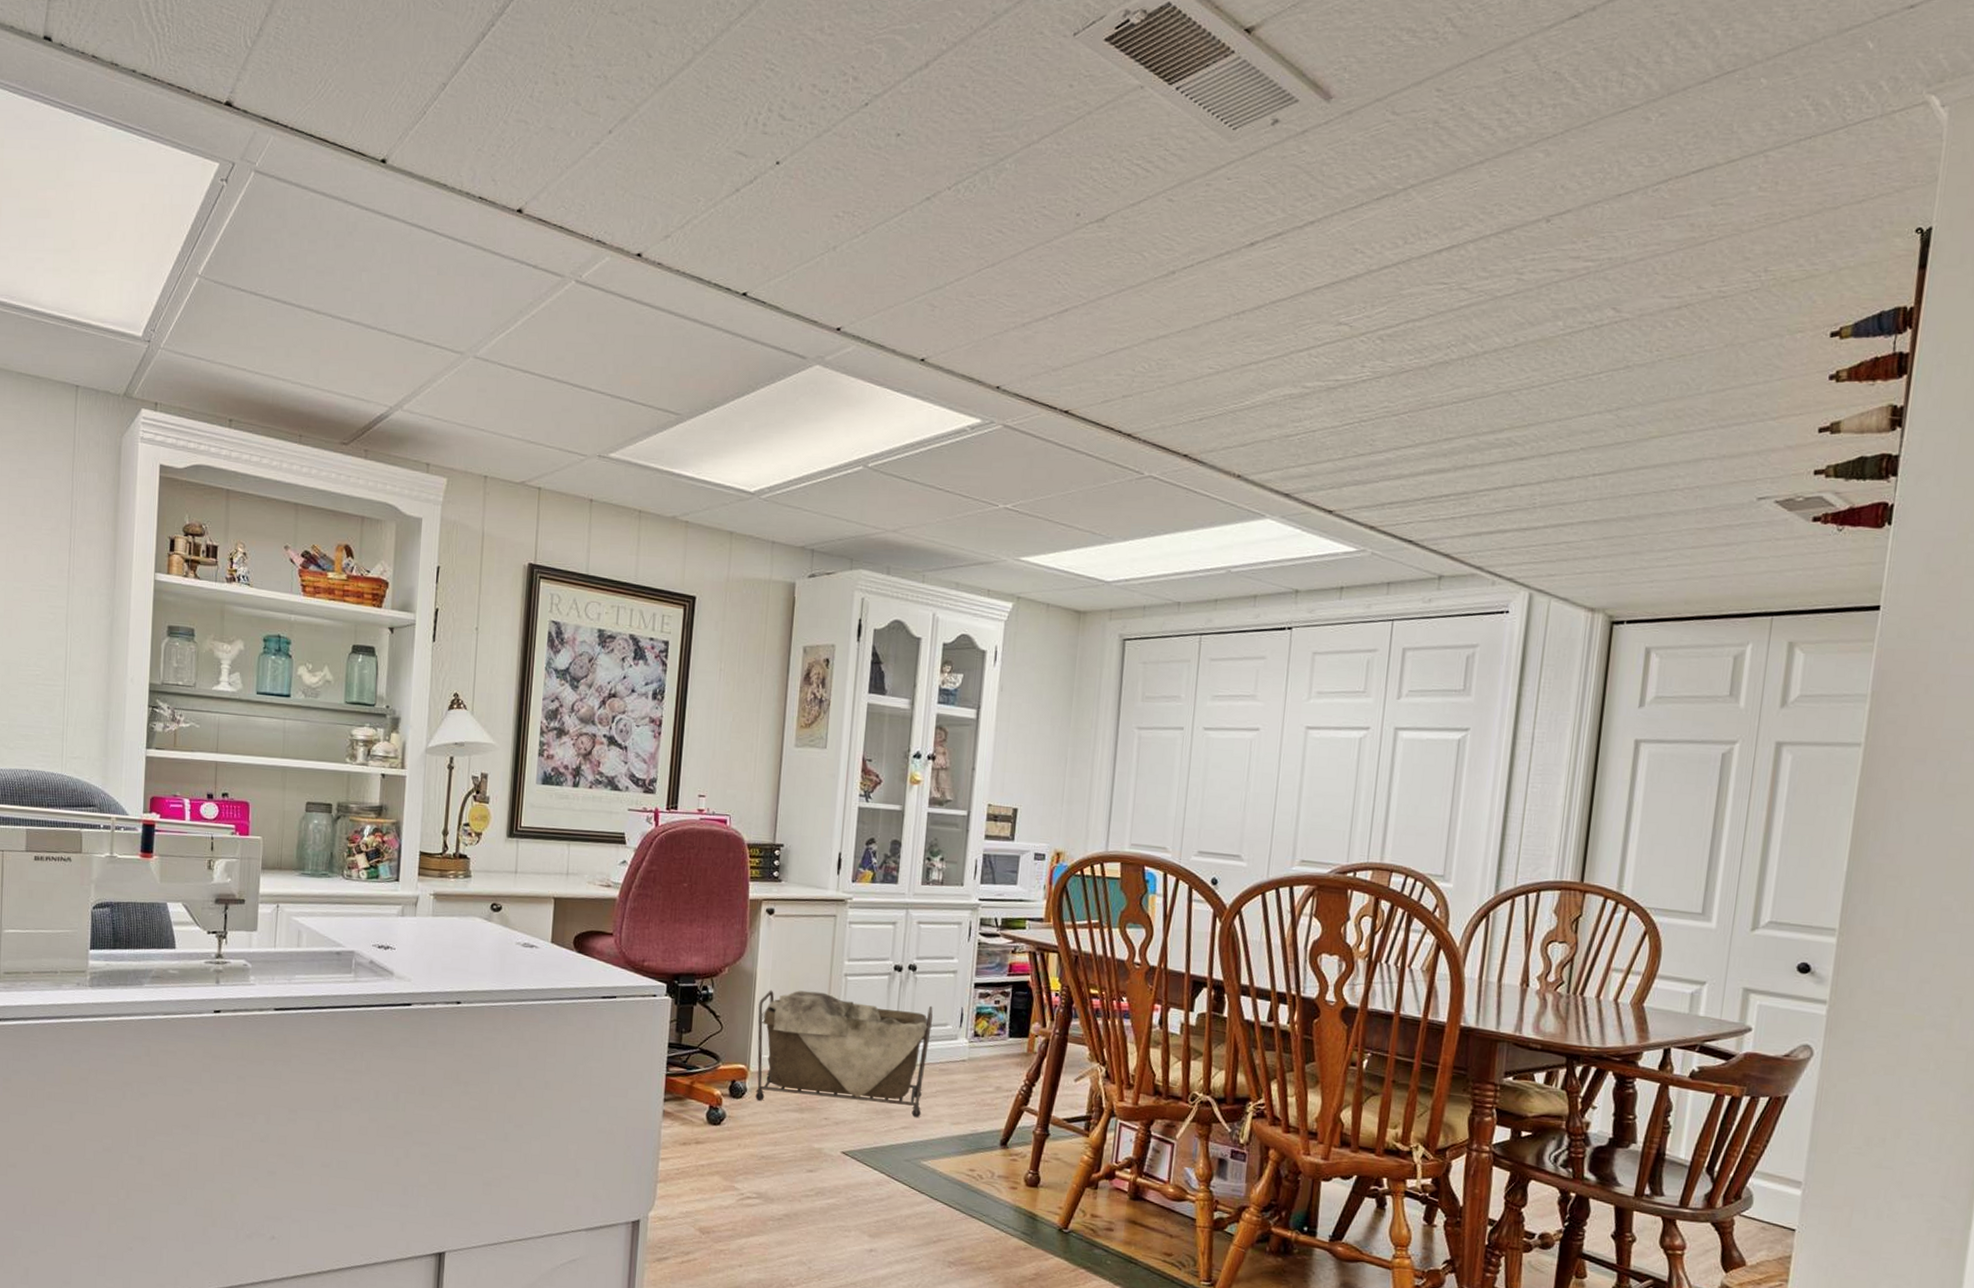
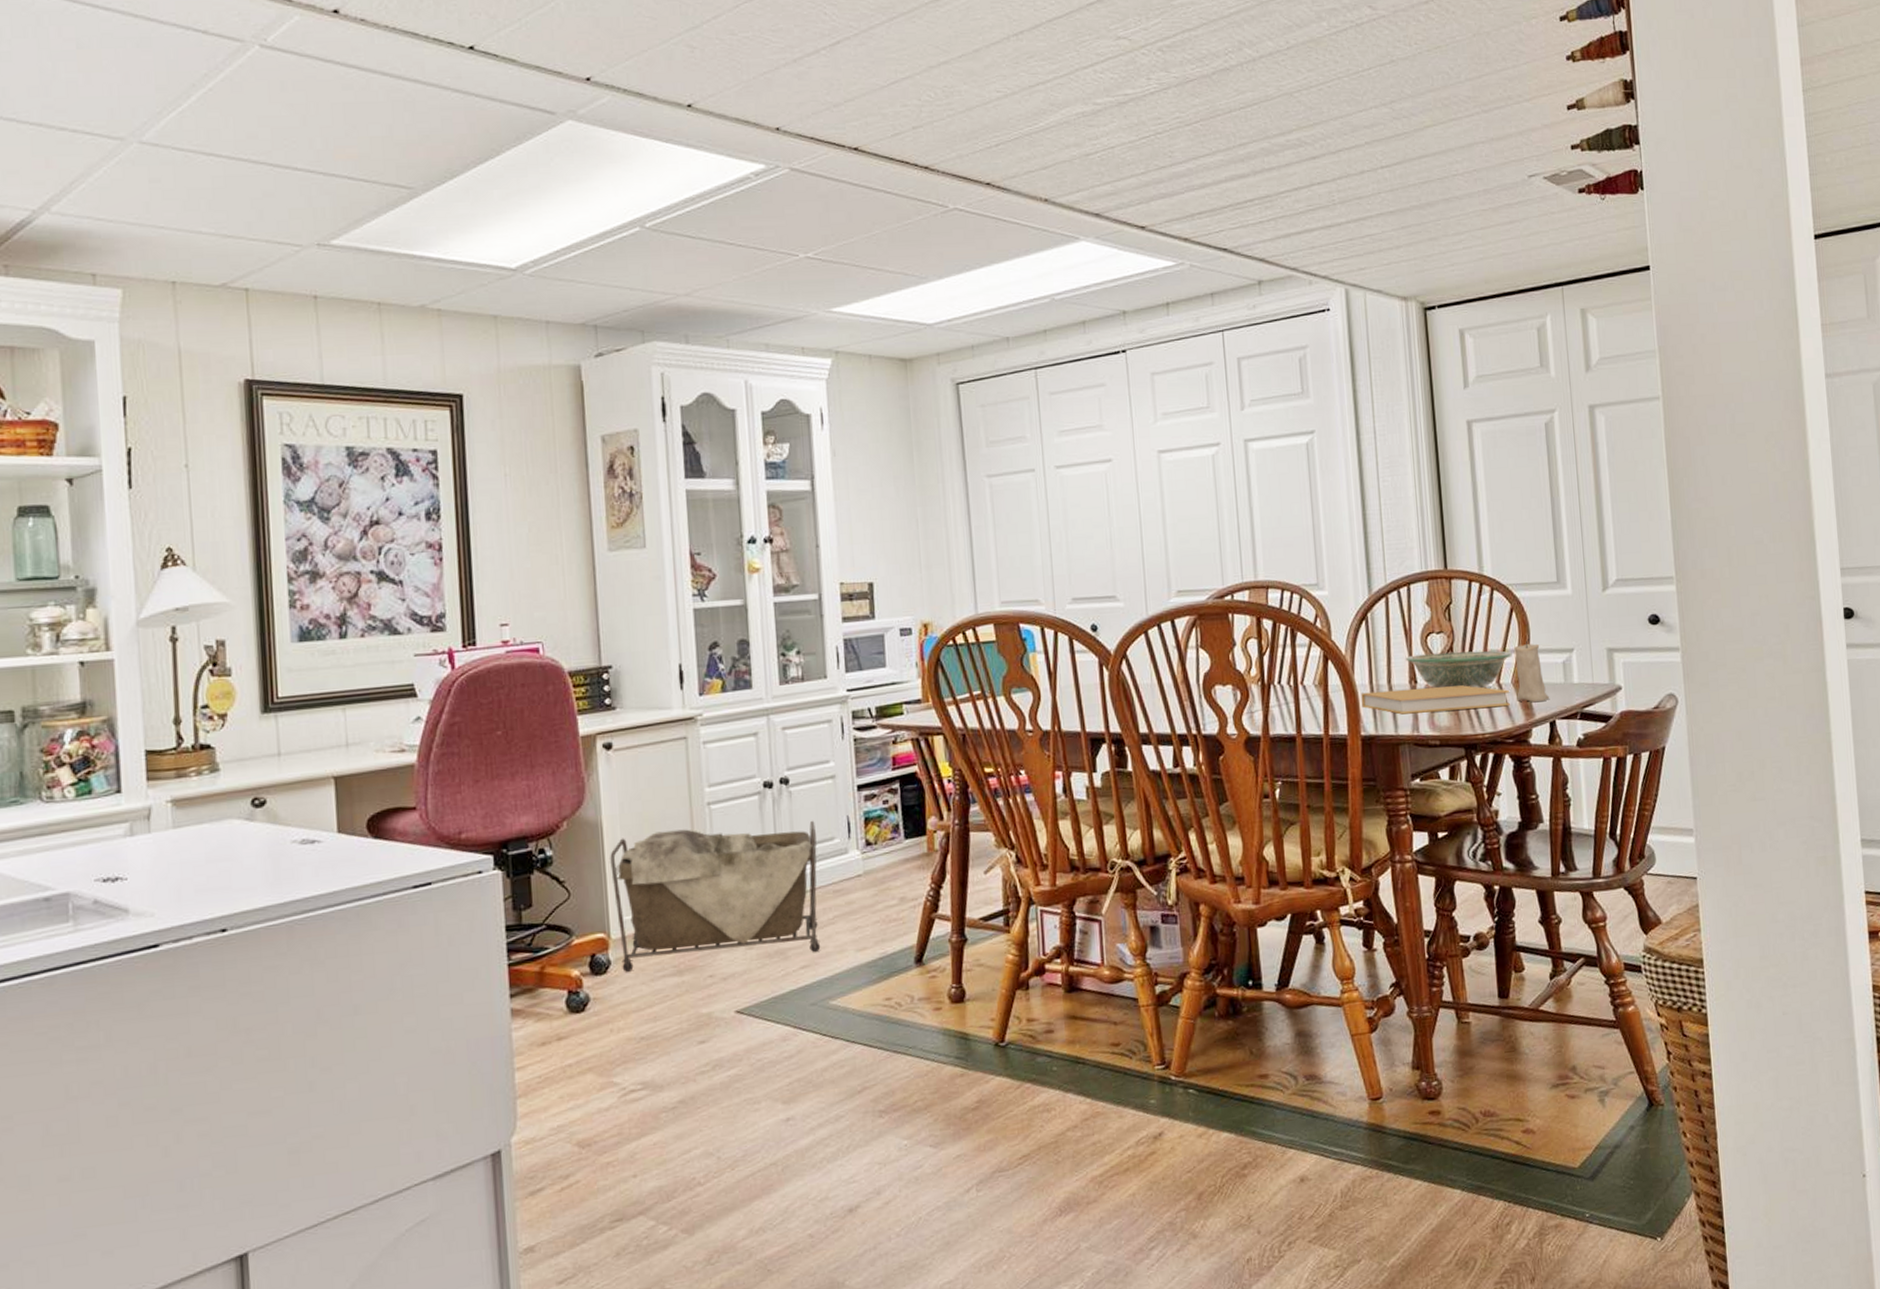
book: none [1467,986,1626,1026] -> present [1361,685,1510,715]
bowl: none [1521,959,1637,1004] -> present [1405,650,1512,689]
candle: none [1632,964,1670,1028] -> present [1514,639,1550,703]

